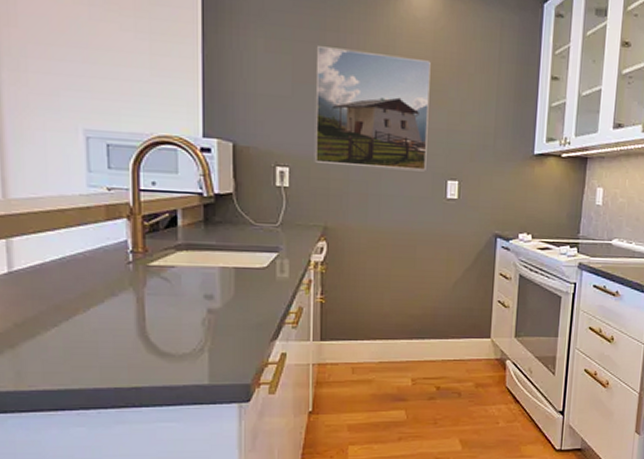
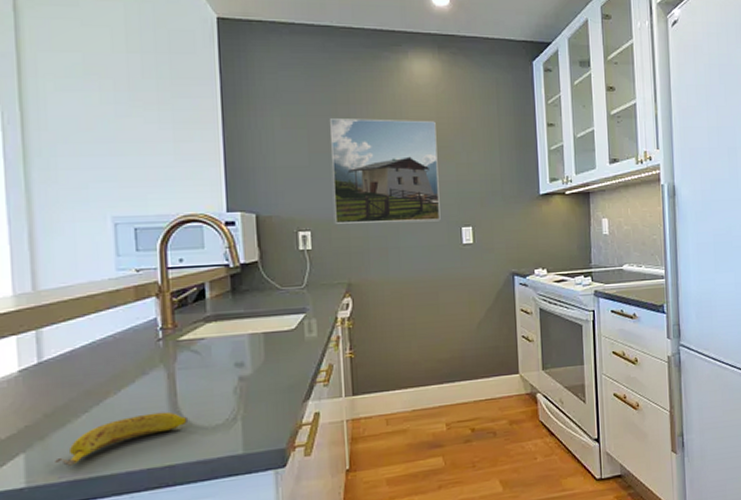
banana: none [25,334,155,376] -> present [55,411,187,466]

